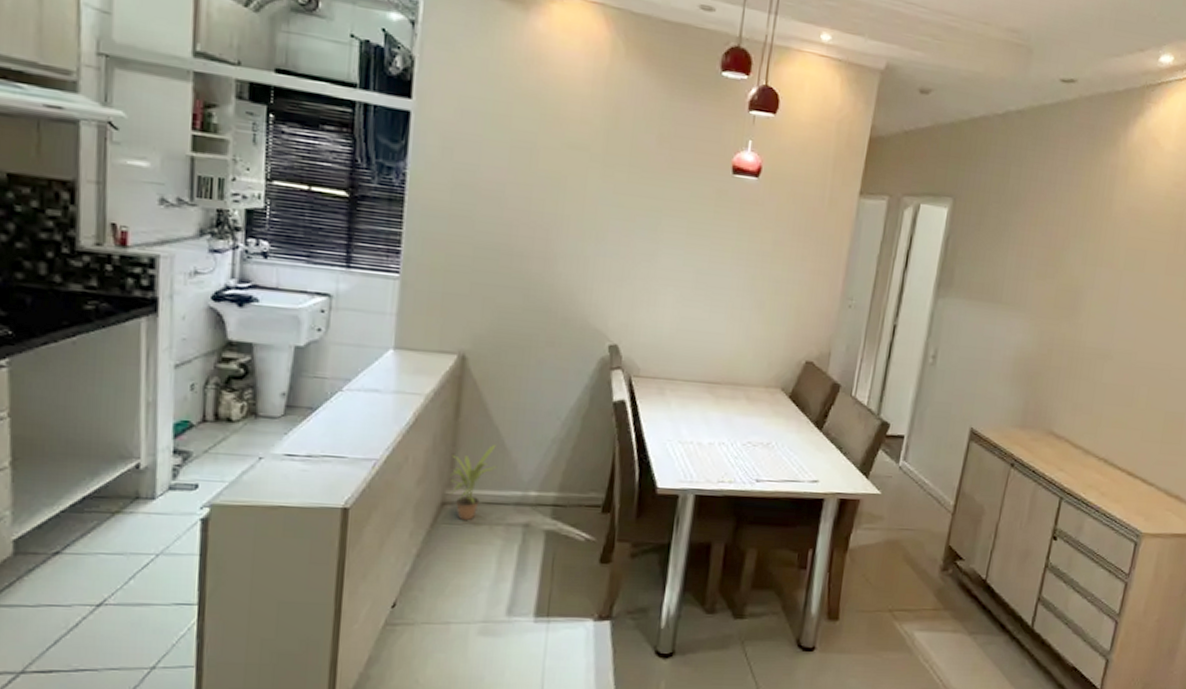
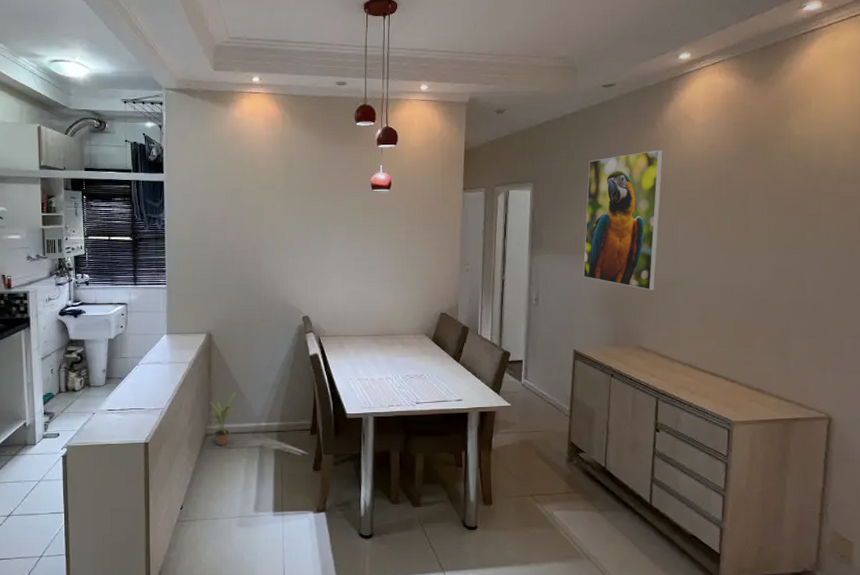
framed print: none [996,178,1121,362] -> present [583,149,664,290]

